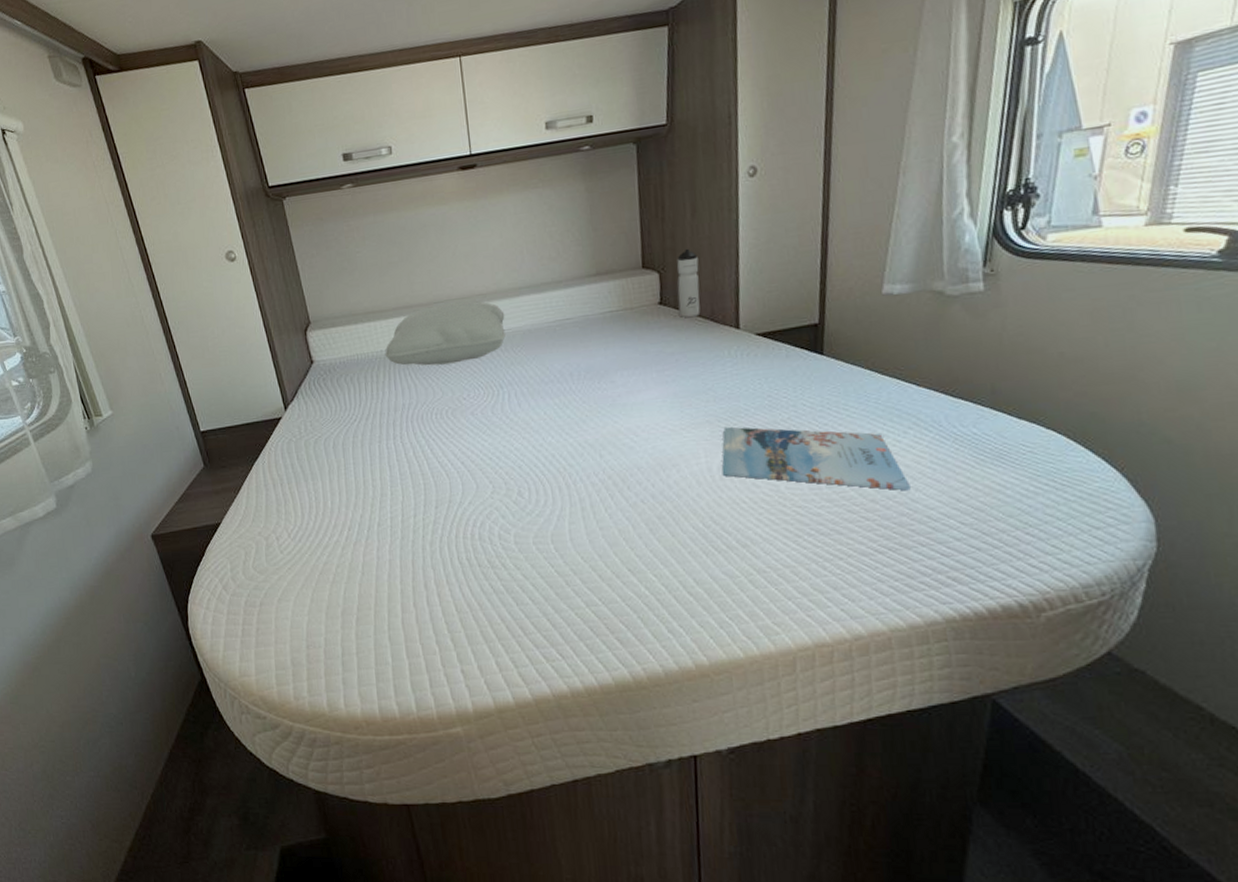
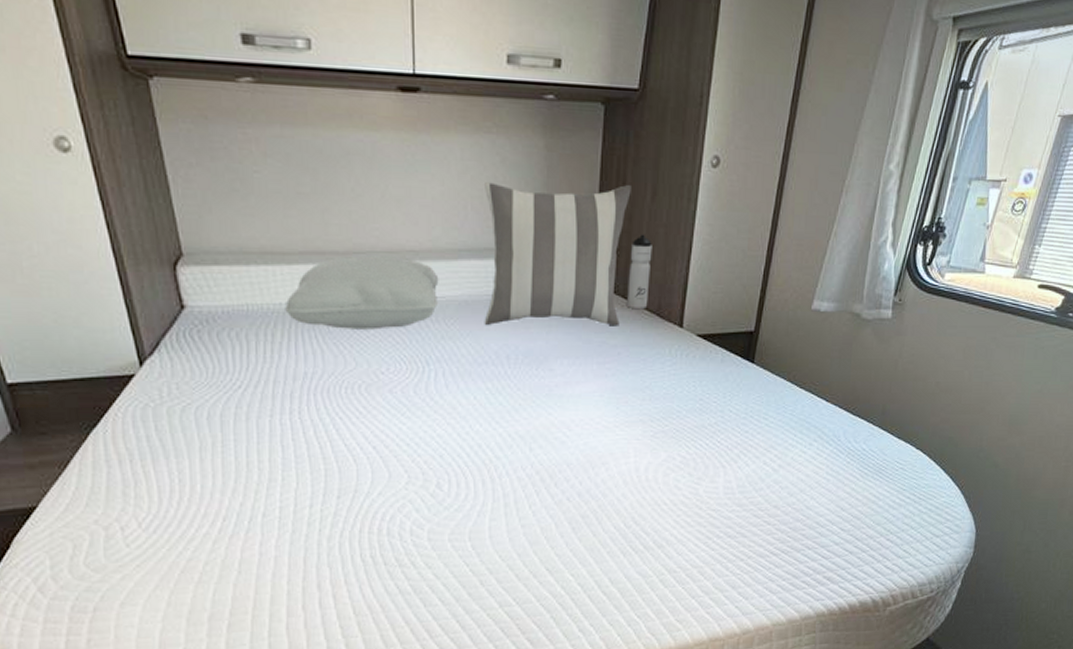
pillow: none [536,208,674,348] -> present [484,182,631,326]
magazine: present [722,426,911,491] -> none [648,427,807,499]

